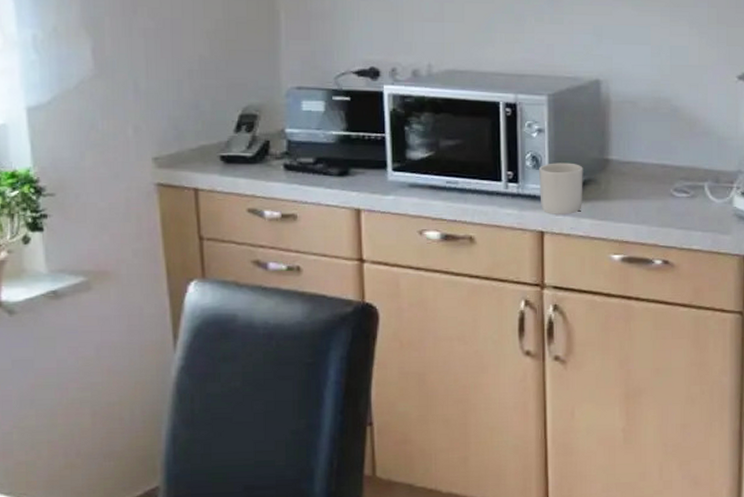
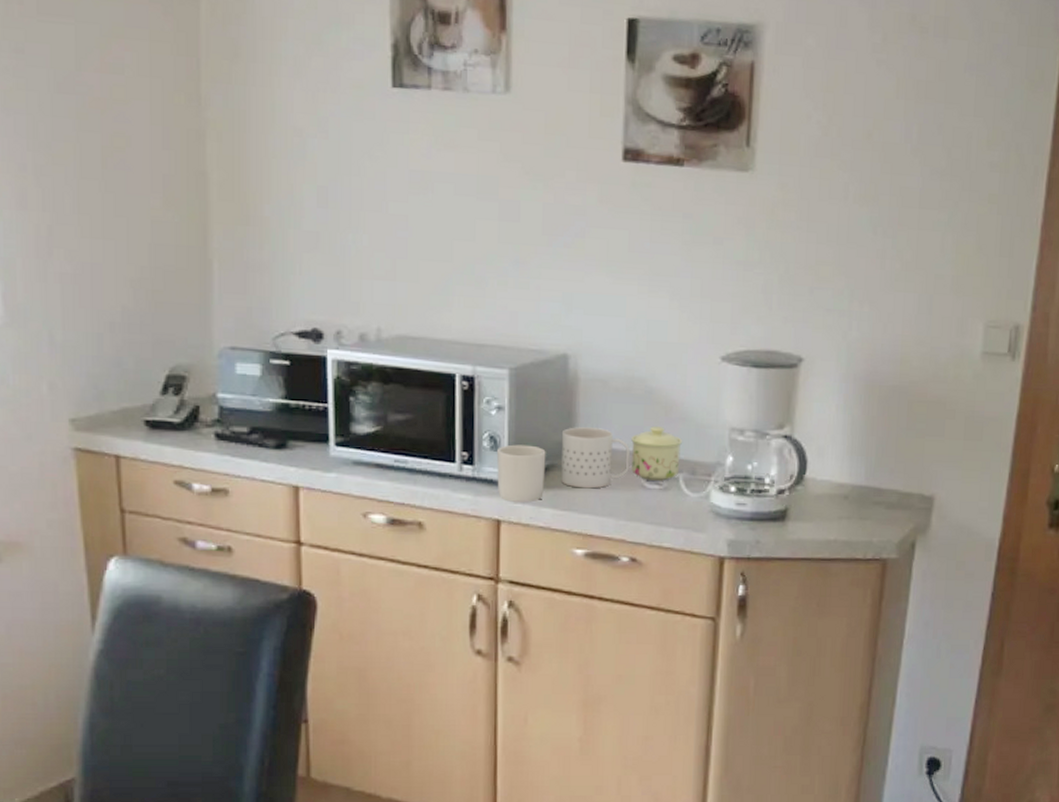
mug: none [596,144,659,199] -> present [561,427,630,489]
sugar bowl: none [660,140,707,190] -> present [631,425,683,481]

